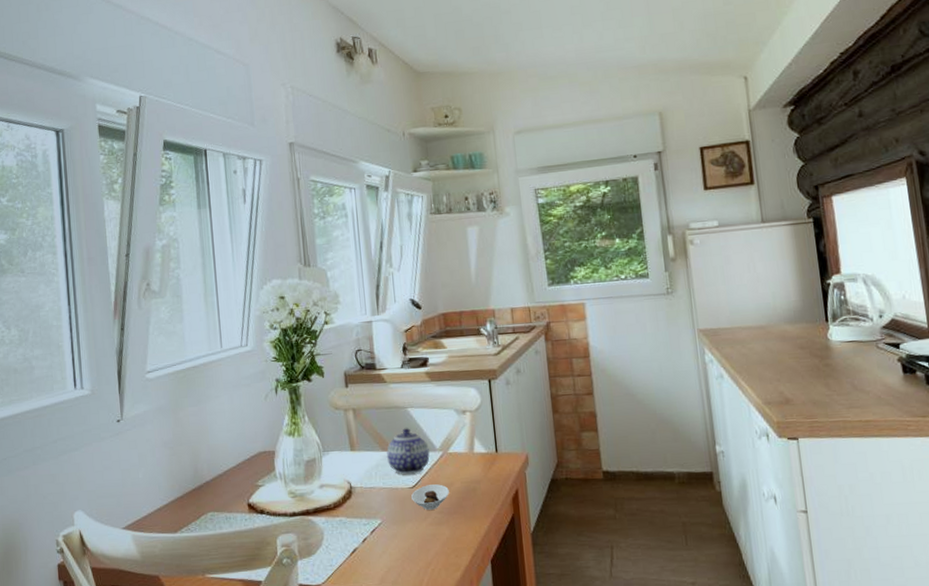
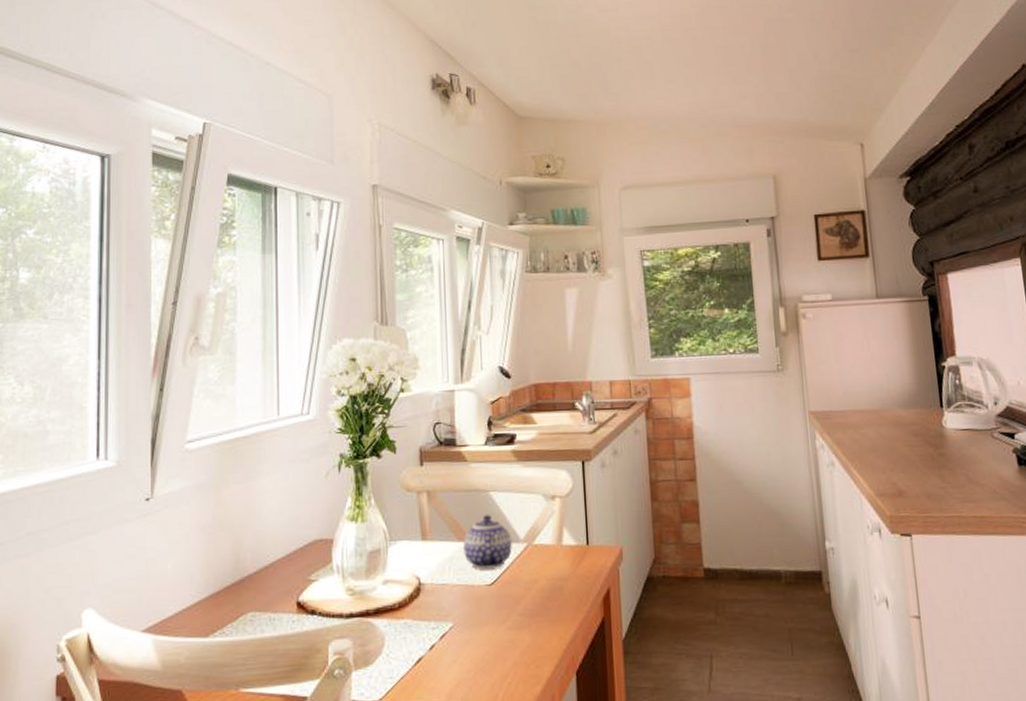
saucer: present [411,484,449,510] -> none [489,581,532,612]

